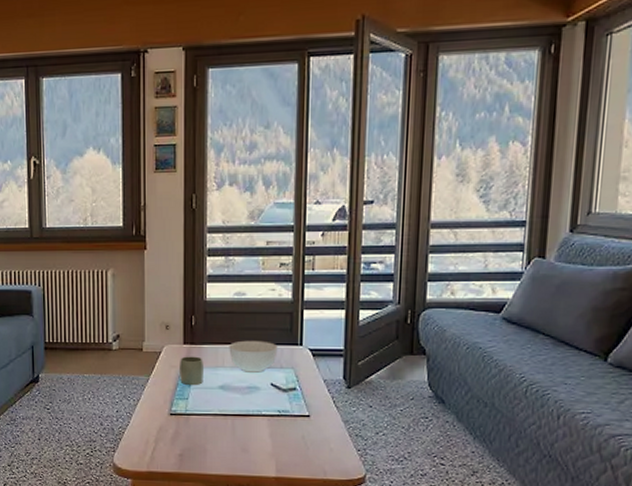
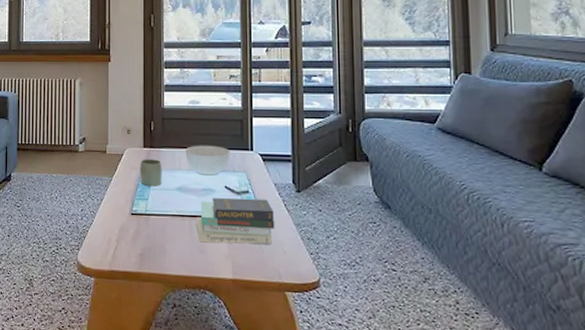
books: none [239,395,323,442] -> present [196,197,275,245]

